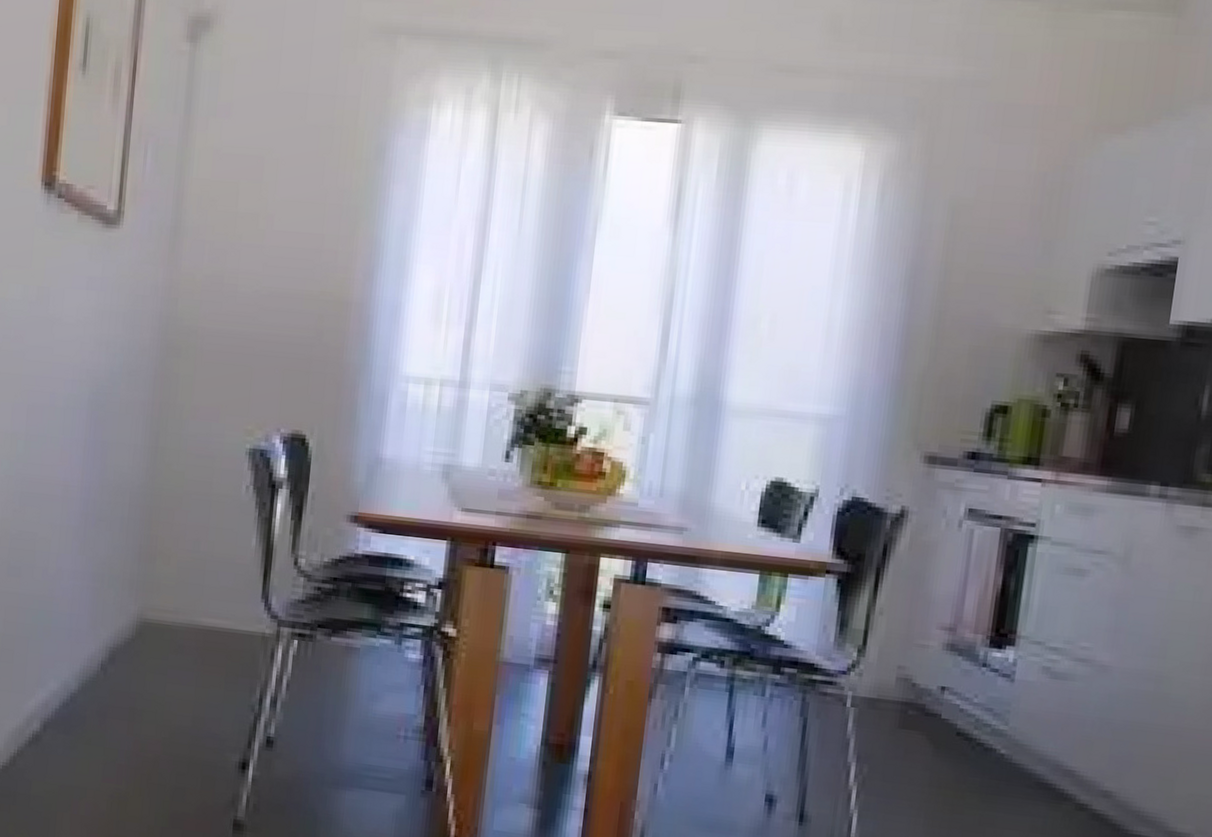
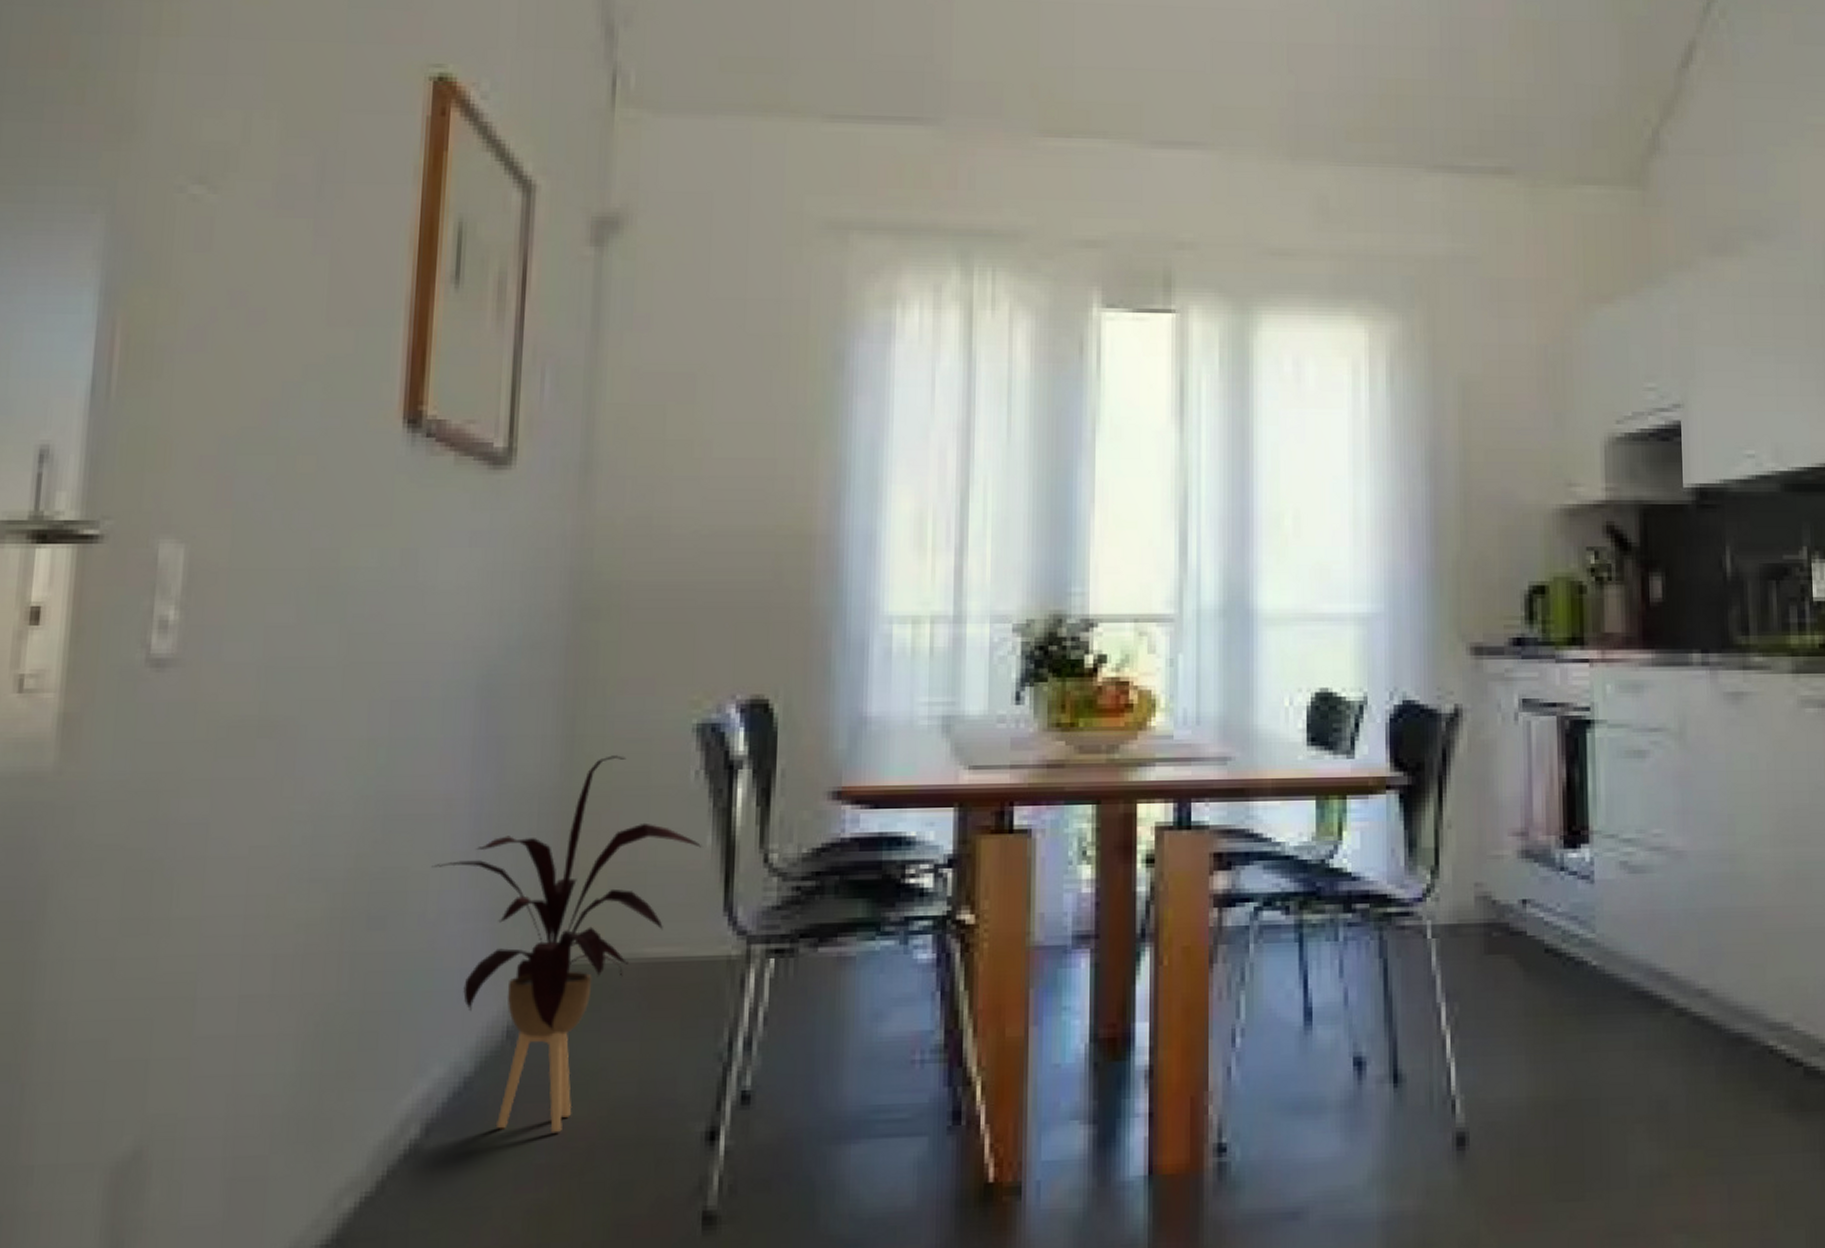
house plant: none [53,466,248,744] -> present [431,755,702,1133]

